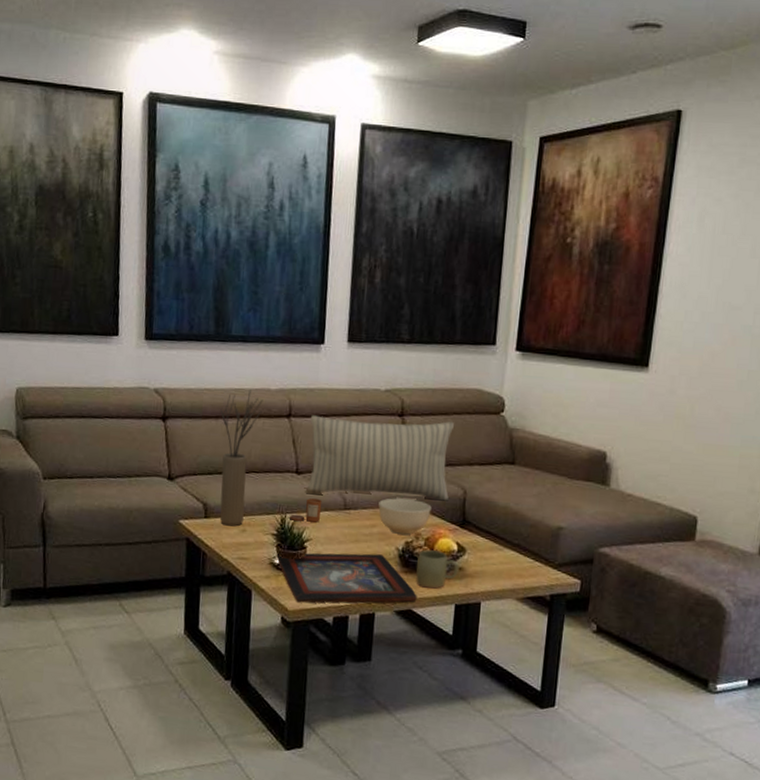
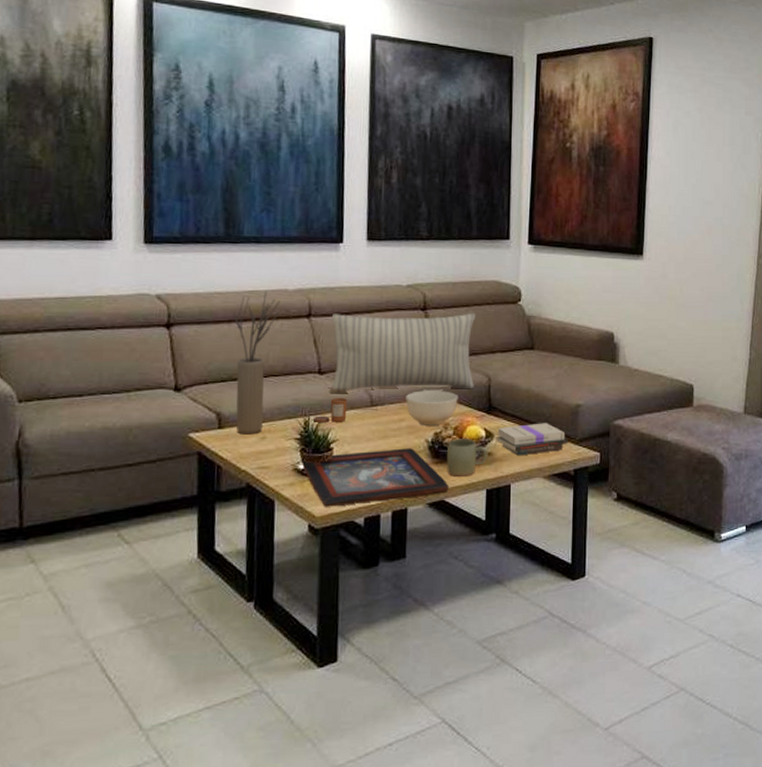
books: none [468,542,546,575] -> present [496,423,568,456]

